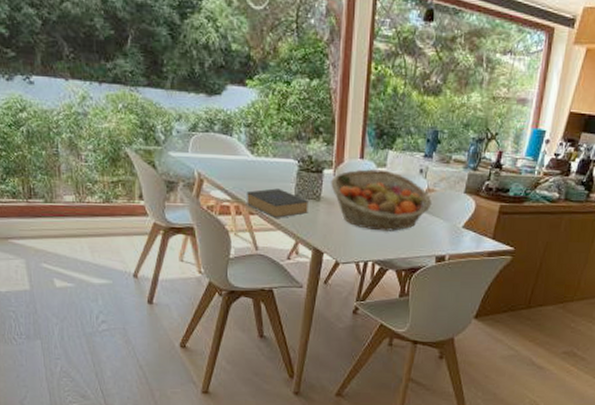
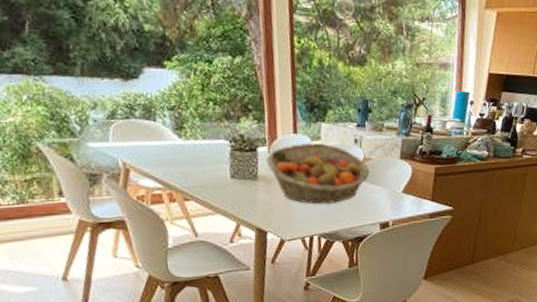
book: present [247,188,308,218] -> none [179,171,246,202]

